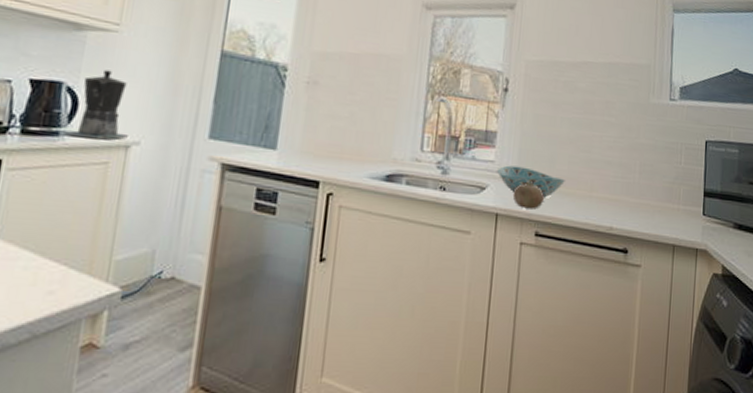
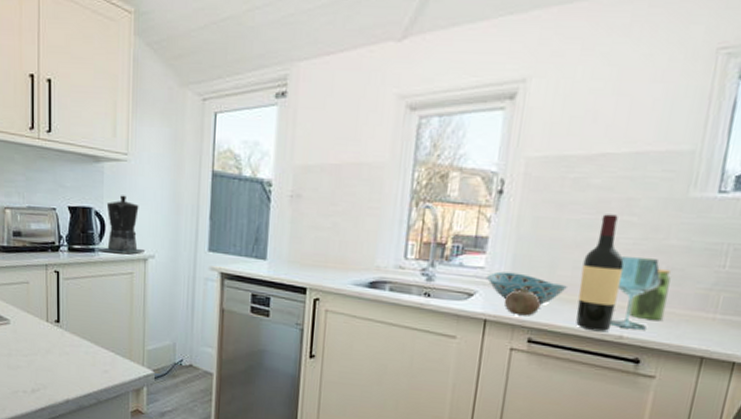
wine bottle: none [574,114,608,224] -> present [576,214,624,332]
wine glass: none [602,152,637,221] -> present [610,255,661,330]
jar: none [615,163,644,213] -> present [628,268,671,322]

